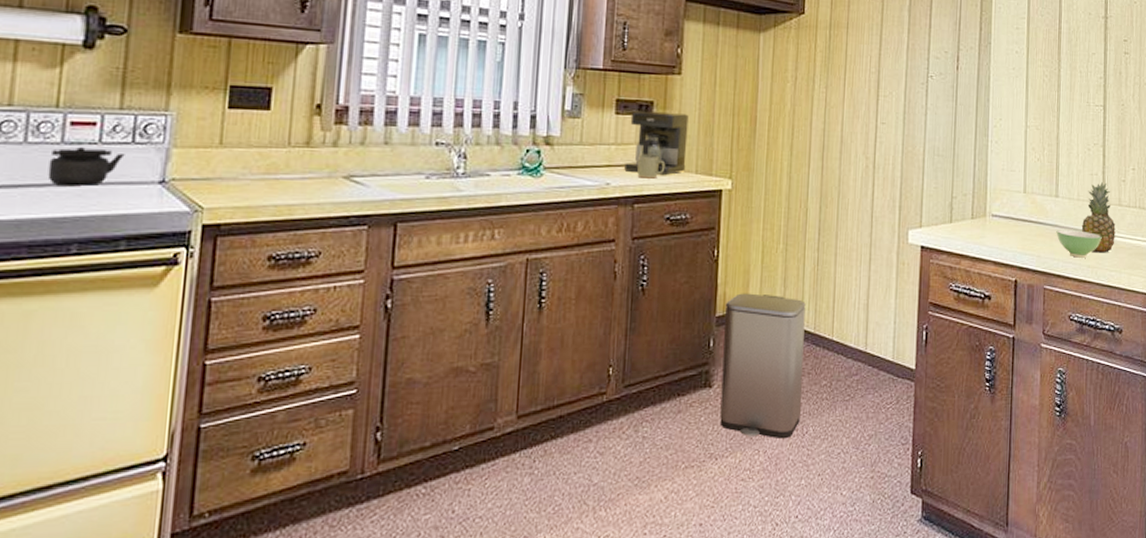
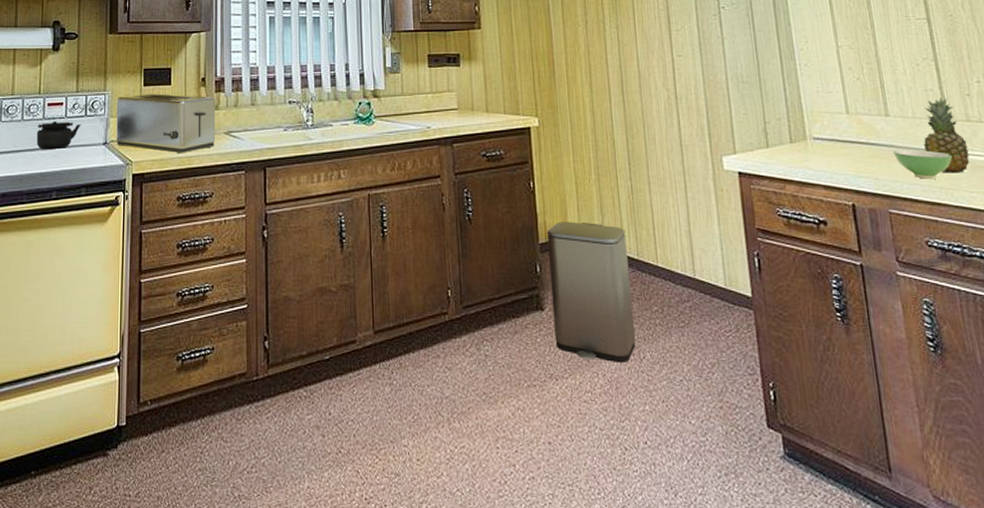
toaster: none [180,118,335,201] -> present [116,93,216,154]
coffee maker: present [624,110,689,176] -> none [441,61,495,118]
mug: present [637,154,666,179] -> none [452,100,477,121]

